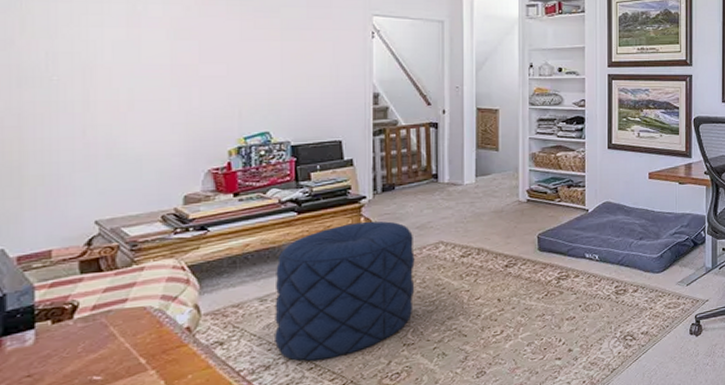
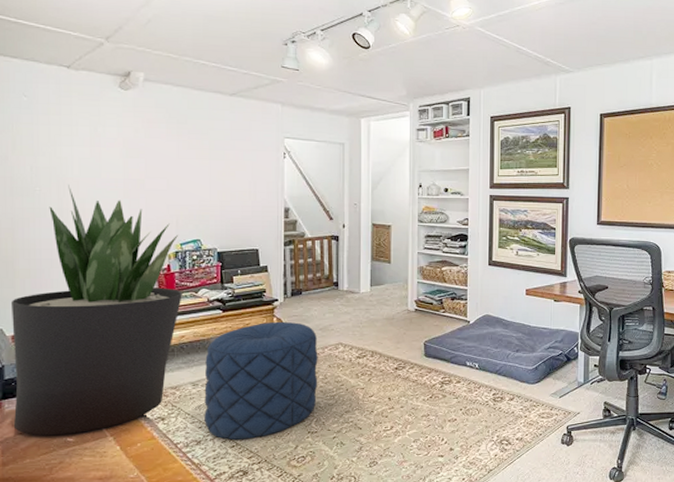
planter: none [16,73,247,377] -> present [10,185,182,436]

